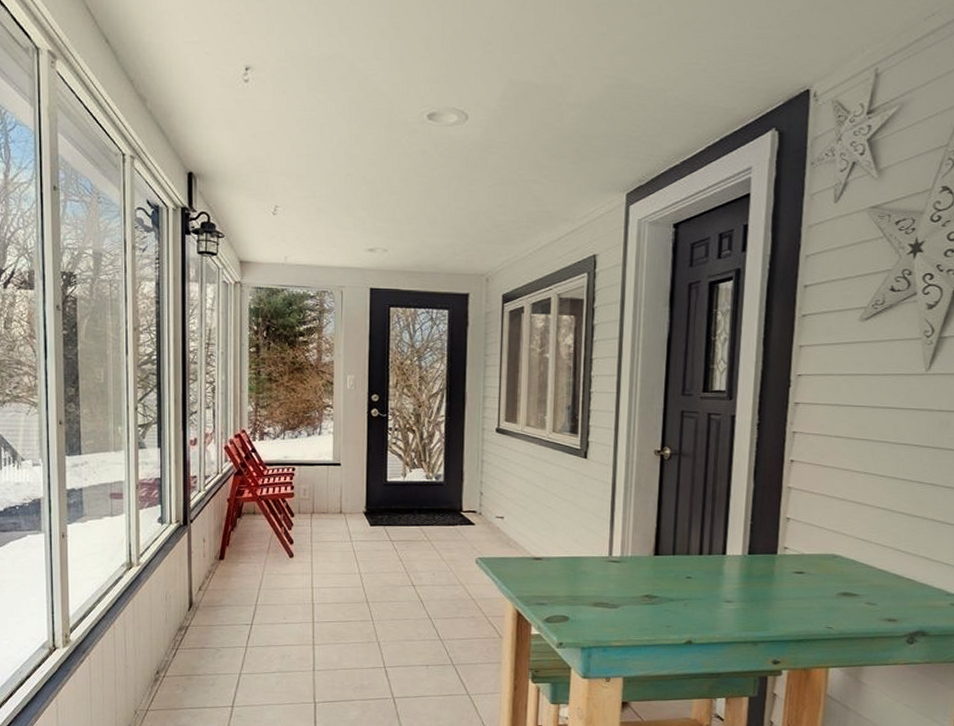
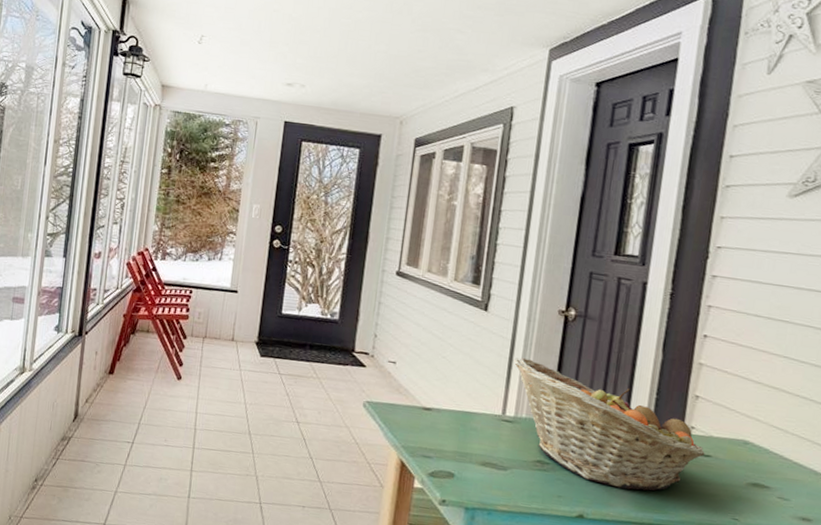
fruit basket: none [615,499,799,612] -> present [513,357,705,491]

